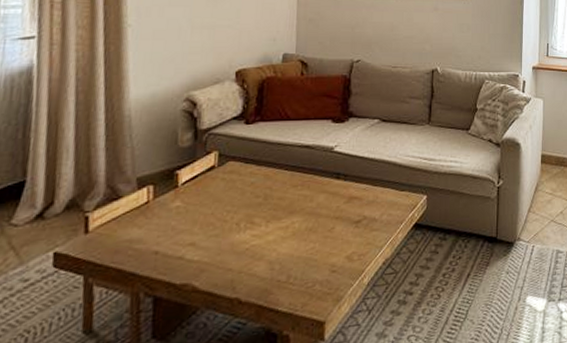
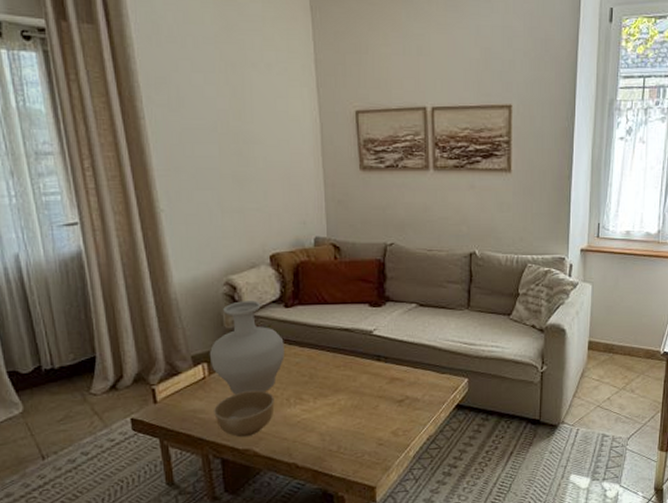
bowl: none [153,214,223,270] -> present [214,390,275,438]
vase: none [157,117,241,220] -> present [209,300,284,395]

